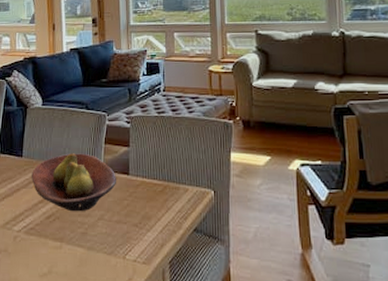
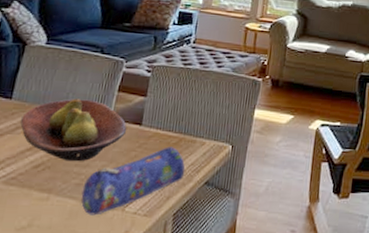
pencil case: none [87,194,174,263] -> present [81,146,186,216]

